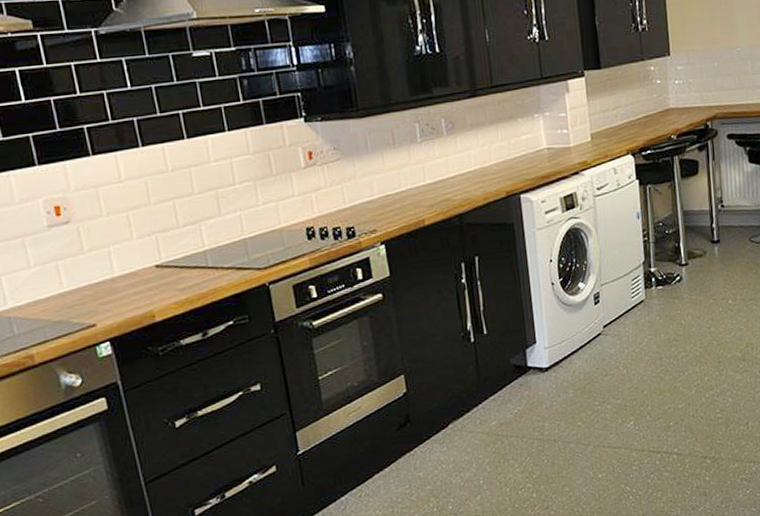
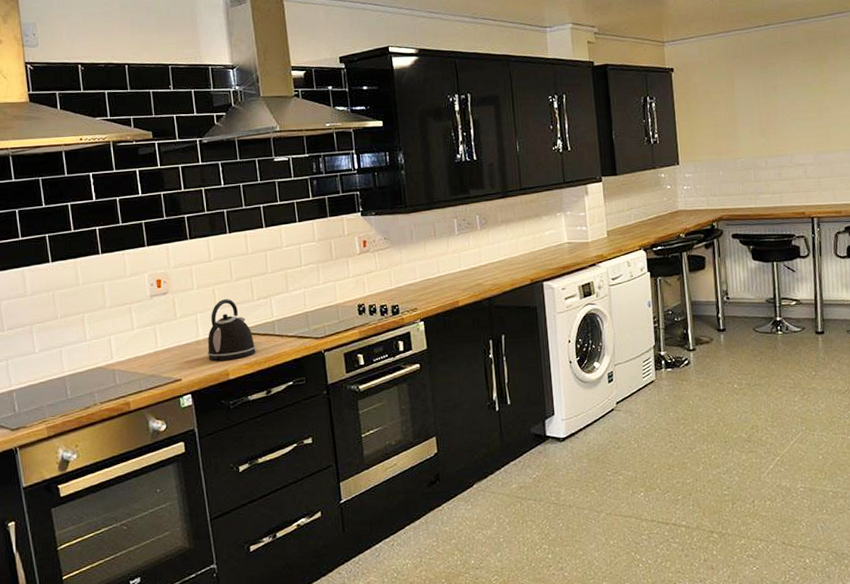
kettle: none [125,226,186,301] -> present [207,299,256,361]

